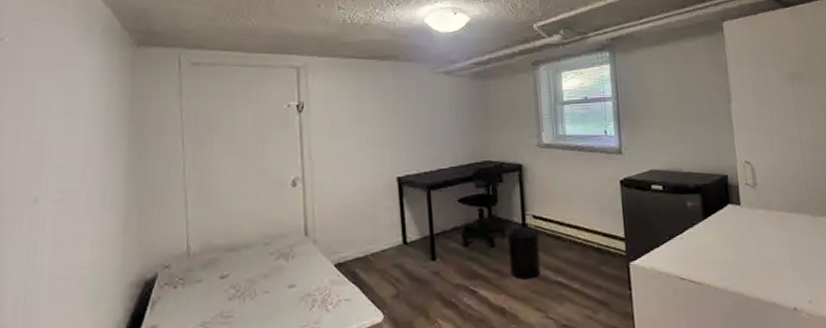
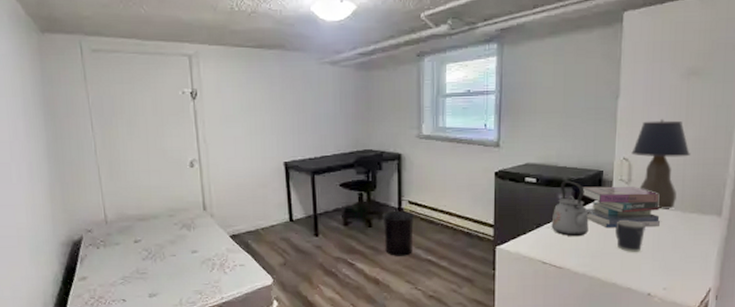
kettle: none [683,186,723,248] -> present [551,180,592,237]
books: none [709,190,792,237] -> present [582,186,660,229]
mug: none [749,227,779,262] -> present [615,220,645,252]
table lamp: none [752,121,809,214] -> present [631,119,691,209]

